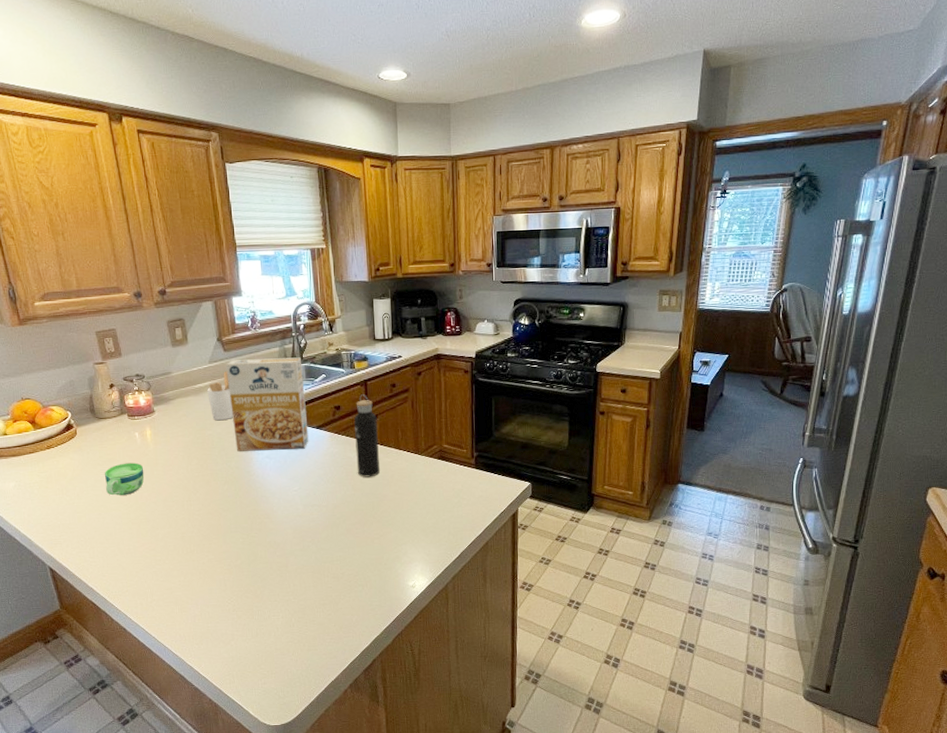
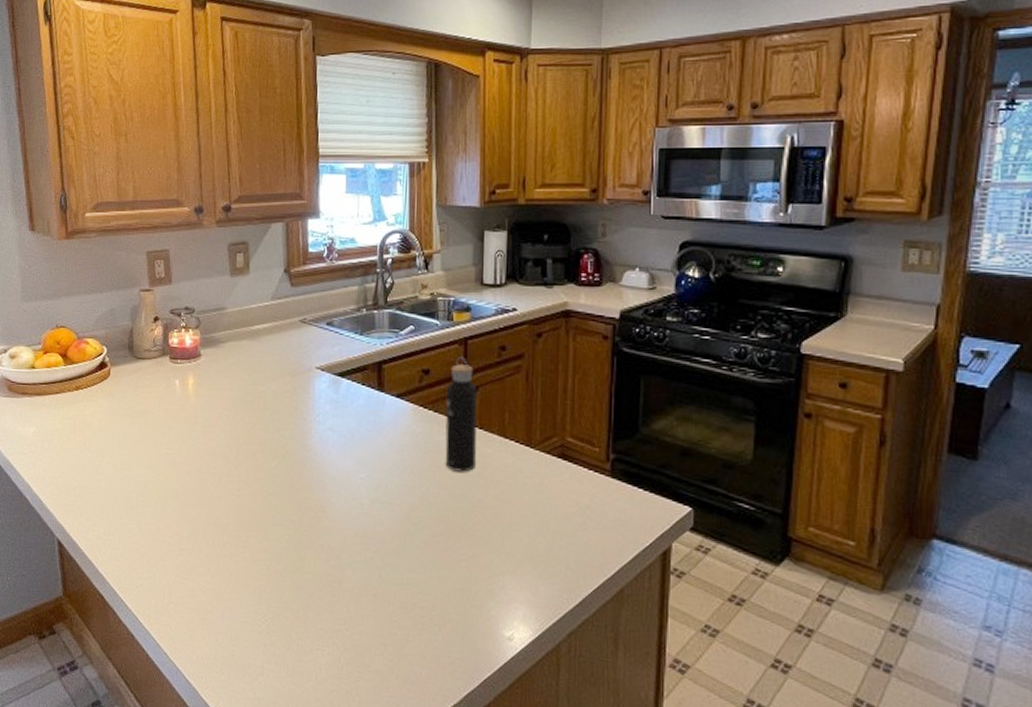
cup: present [104,462,145,496] -> none [134,417,180,459]
utensil holder: present [207,371,234,421] -> none [265,311,294,375]
cereal box: present [226,357,309,452] -> none [291,298,386,423]

